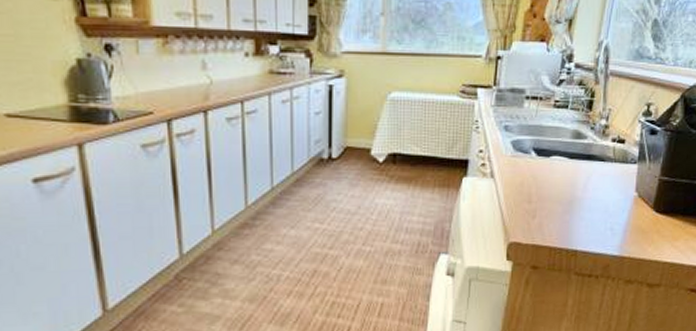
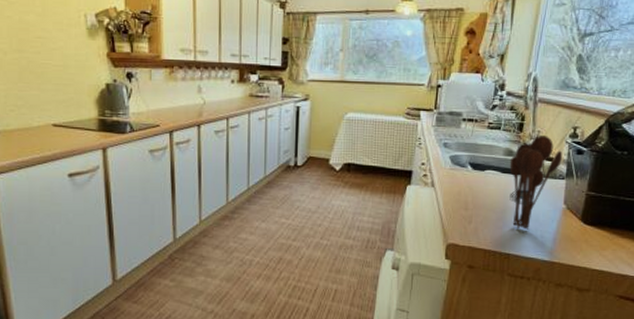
utensil holder: none [577,113,635,223] -> present [509,134,563,230]

